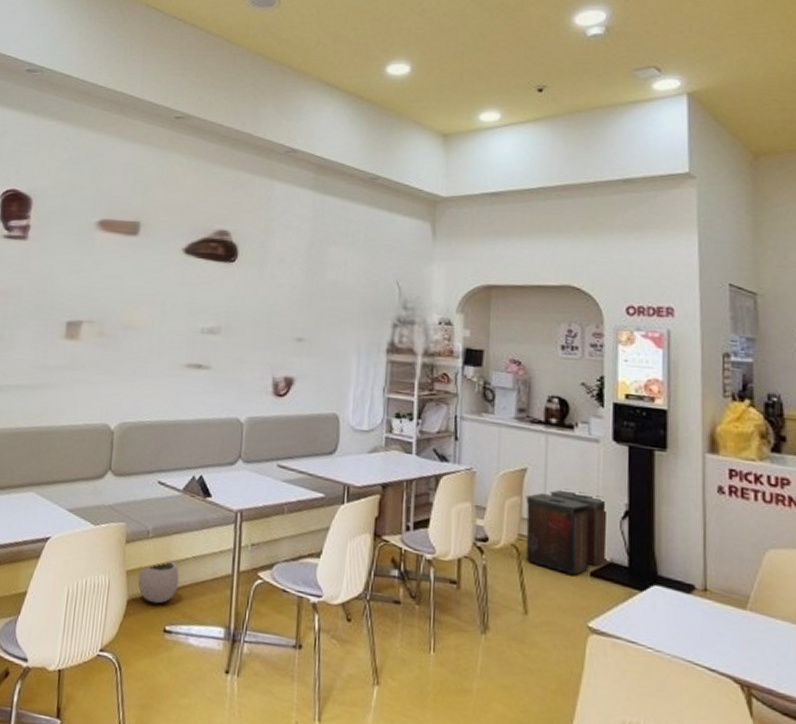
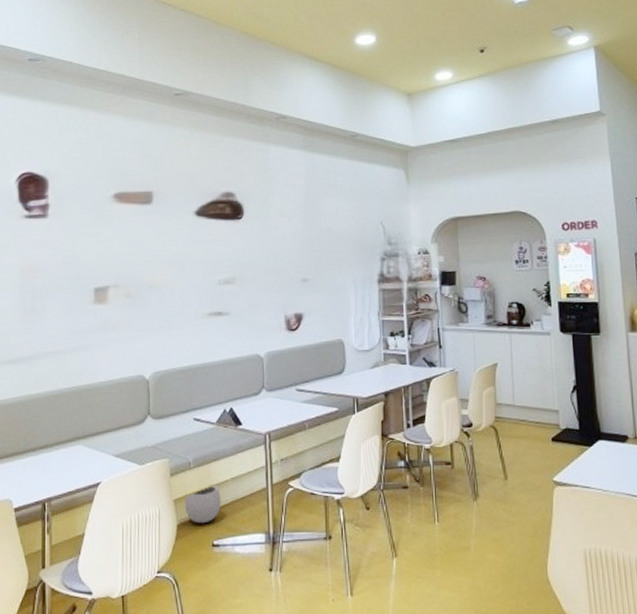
trash bin: present [525,488,610,575] -> none [498,375,565,442]

